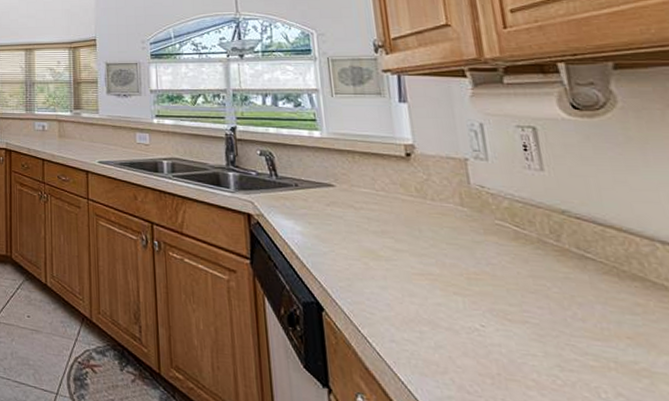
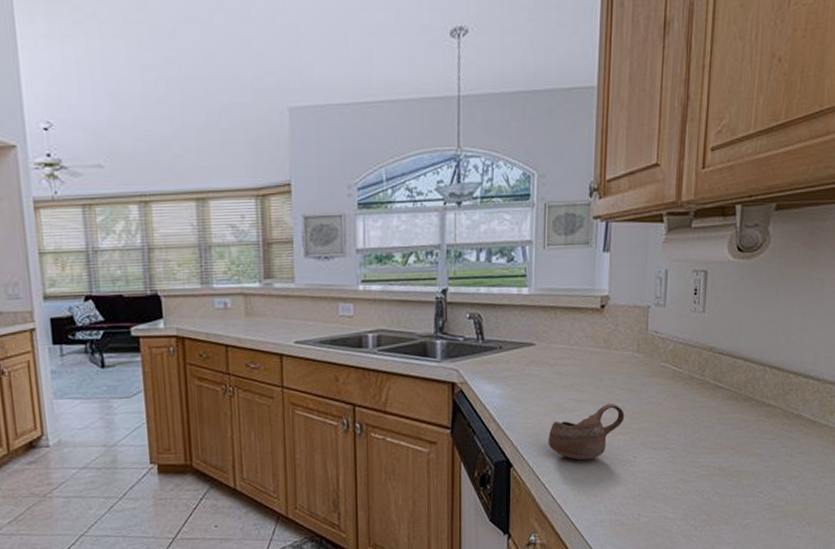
cup: none [363,257,459,319] -> present [548,403,625,460]

